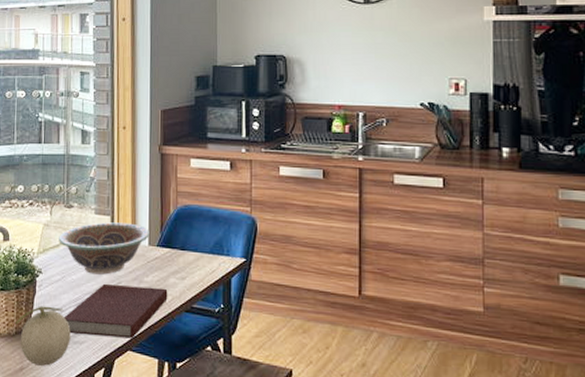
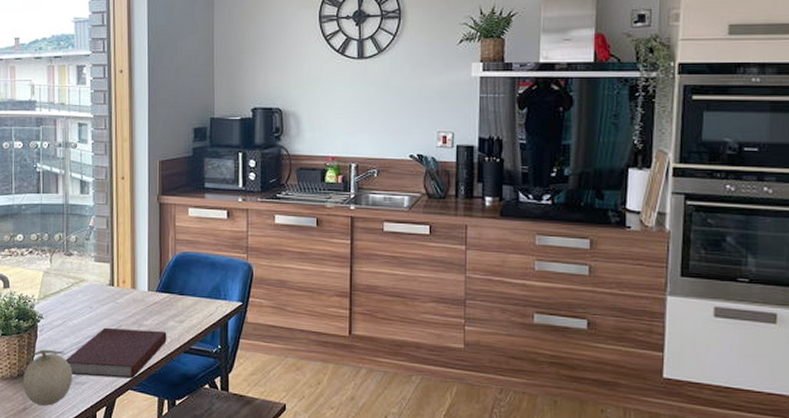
decorative bowl: present [59,222,149,275] -> none [59,269,149,319]

